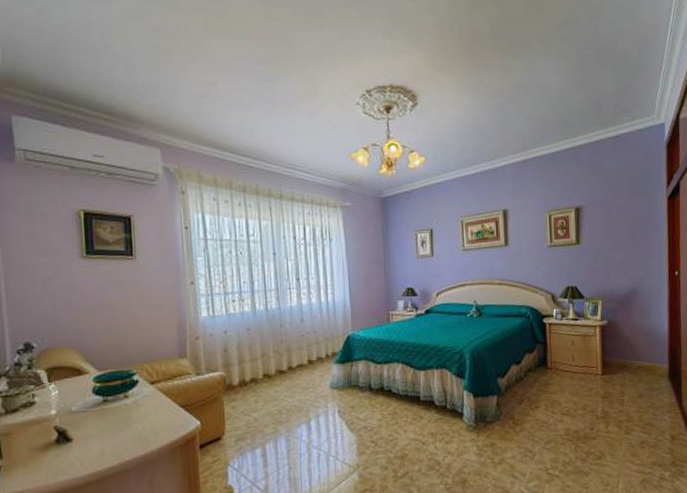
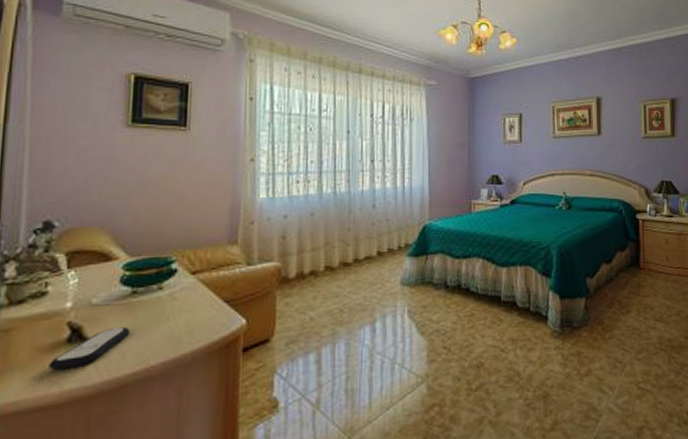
remote control: none [44,429,106,466] -> present [49,326,130,370]

